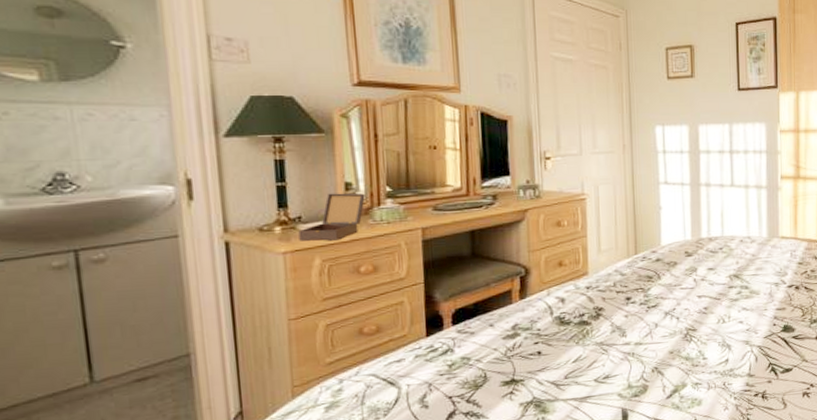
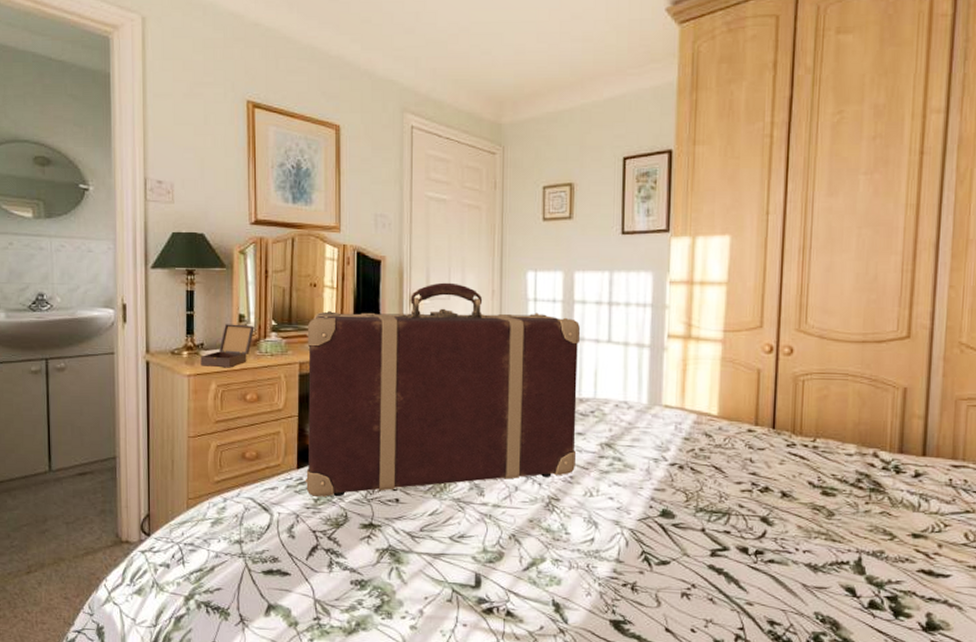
suitcase: none [427,139,709,362] -> present [305,282,581,497]

